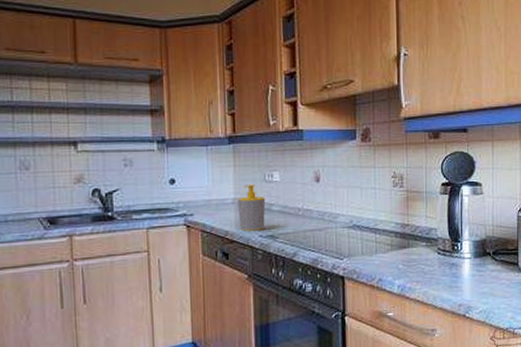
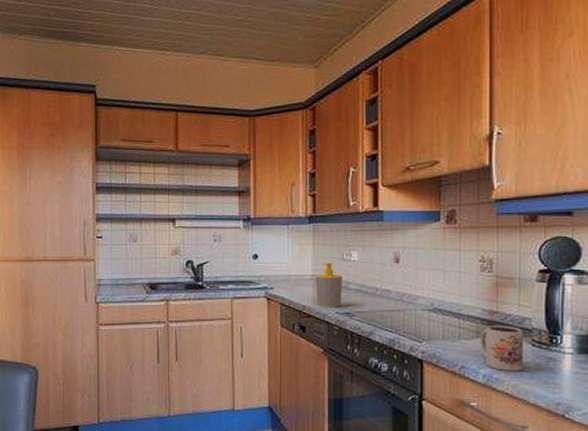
mug: none [394,236,432,280] -> present [480,324,524,371]

